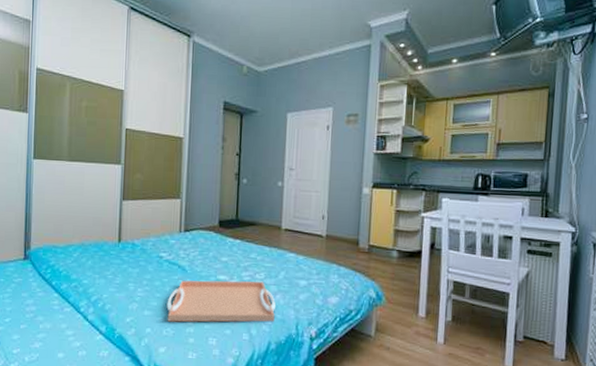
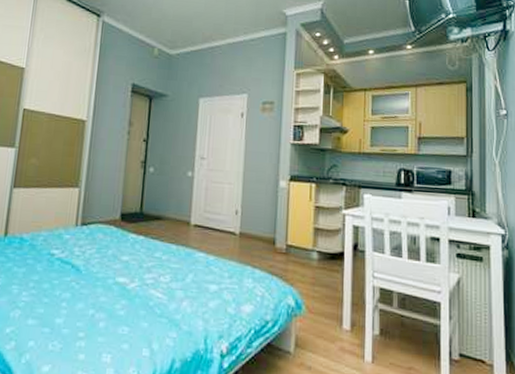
serving tray: present [166,280,276,322] -> none [54,282,182,335]

